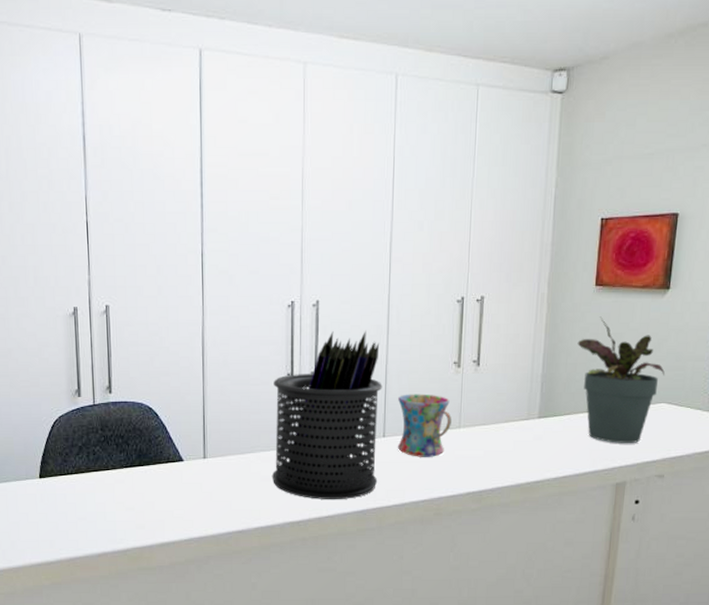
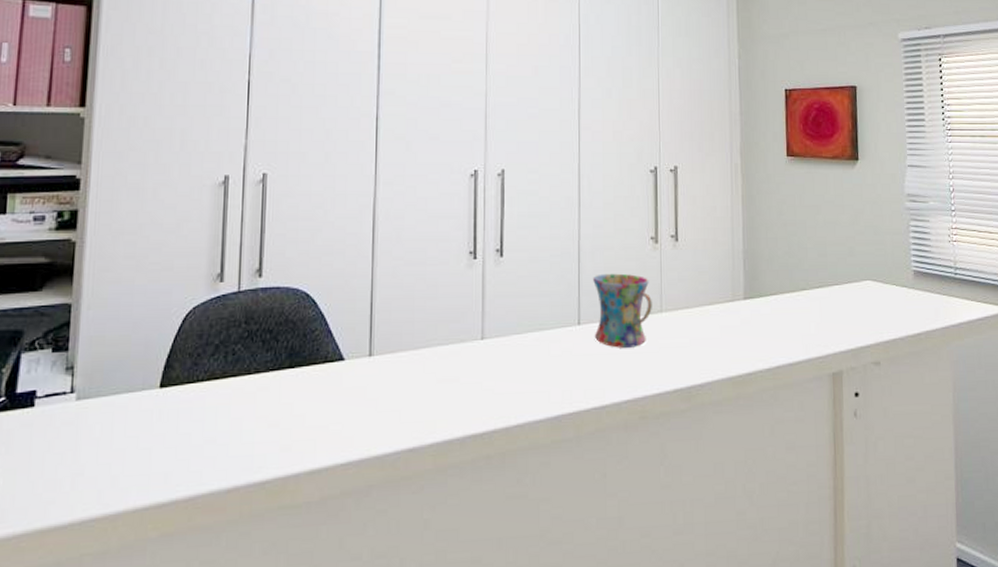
pen holder: present [271,331,383,499] -> none [450,203,576,404]
potted plant: present [577,316,665,443] -> none [775,188,865,326]

